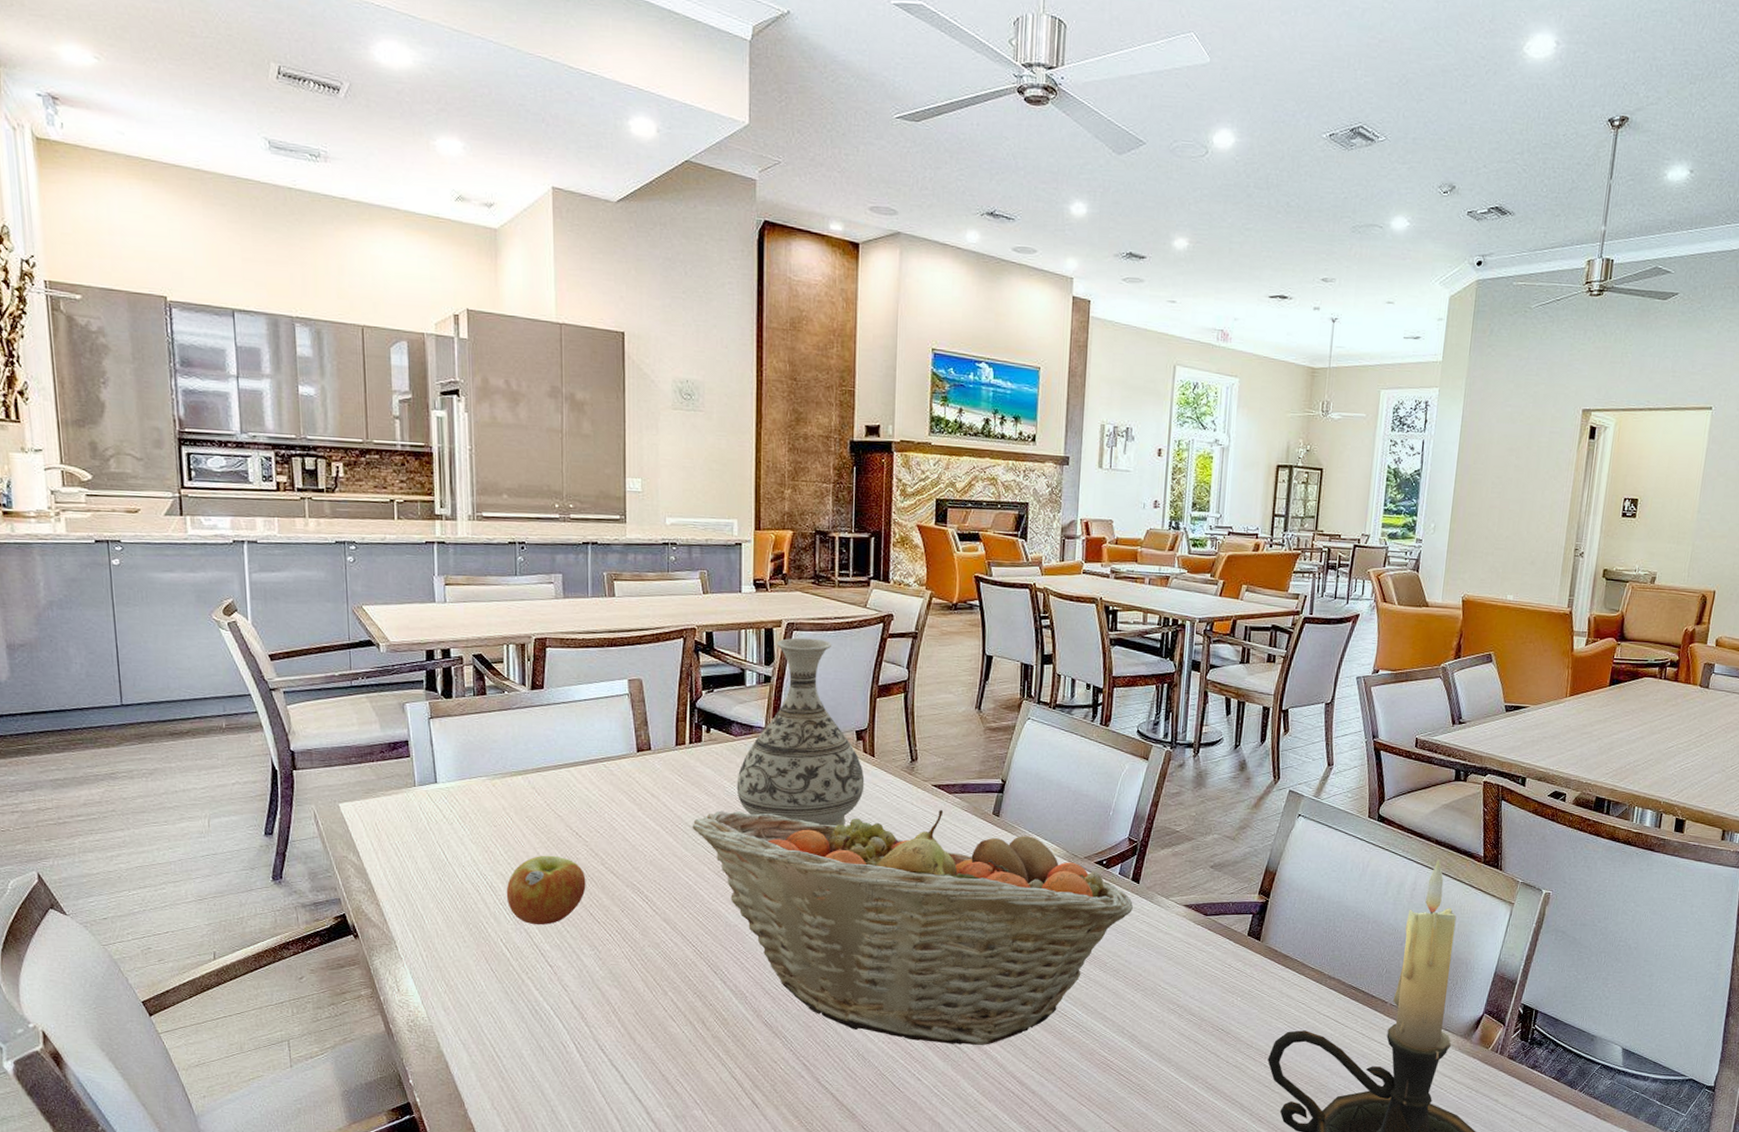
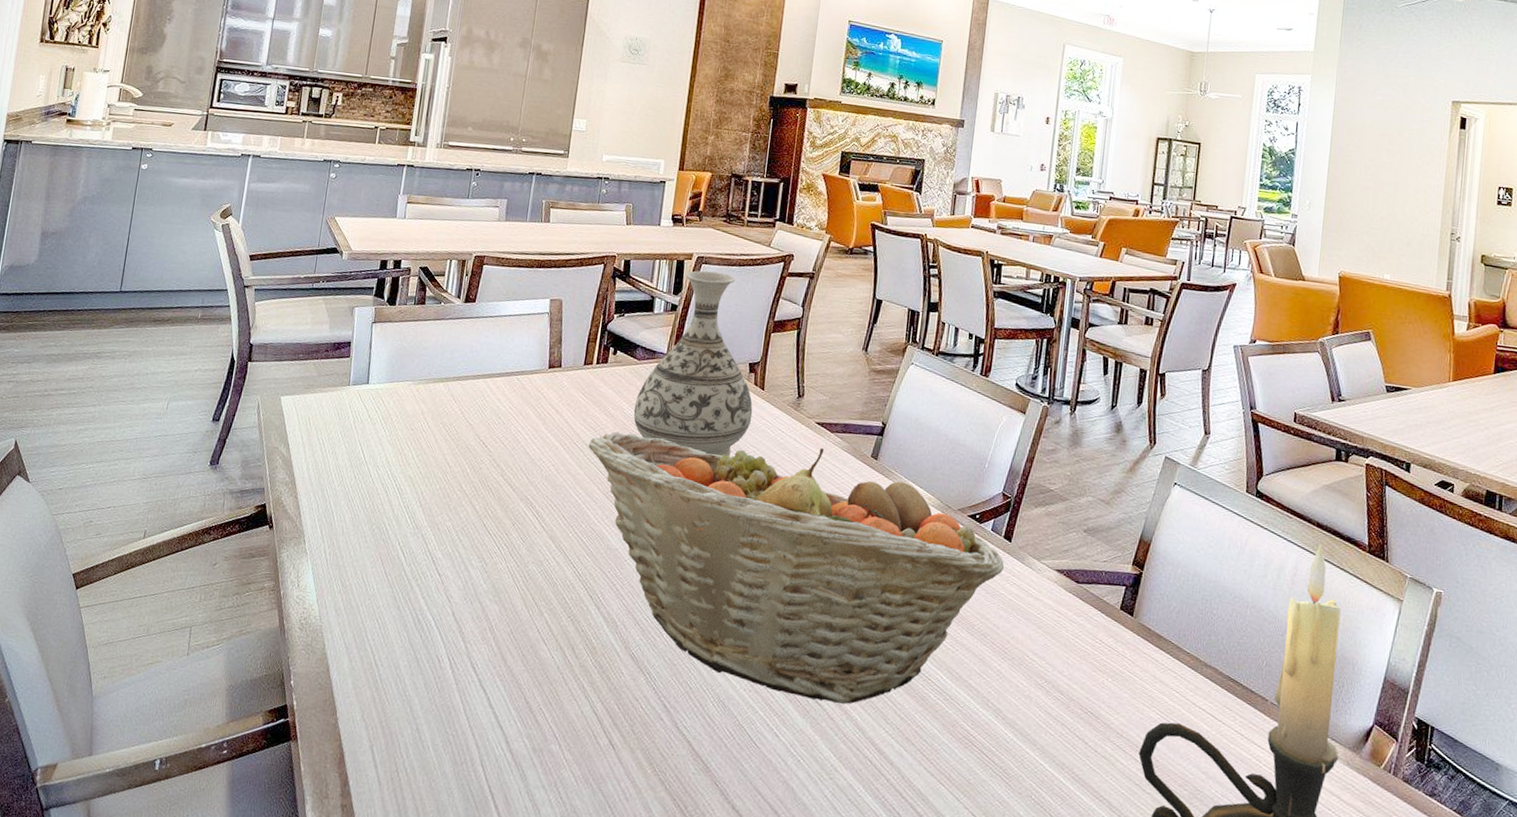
apple: present [506,855,586,925] -> none [410,461,485,532]

